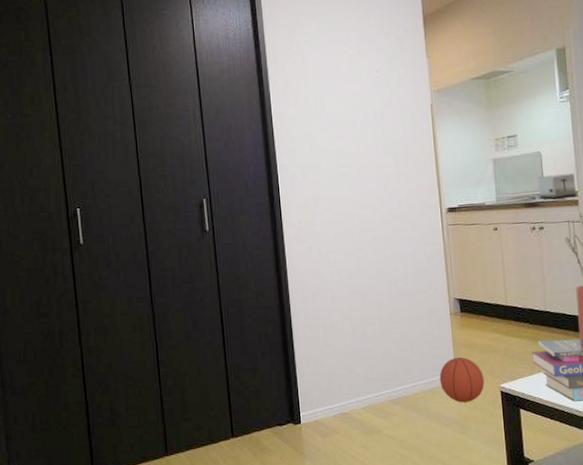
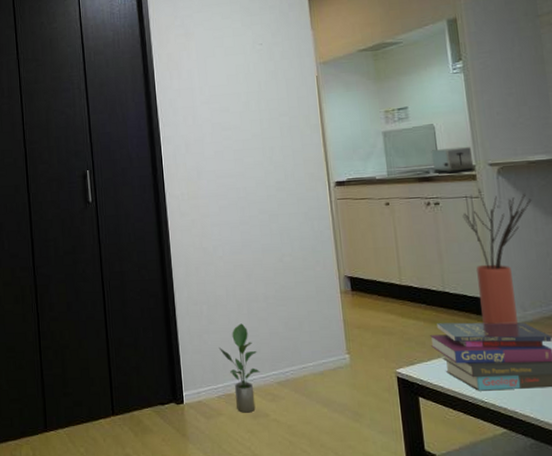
potted plant: none [334,346,374,430] -> present [218,323,260,413]
basketball: present [439,357,485,403] -> none [330,338,379,388]

